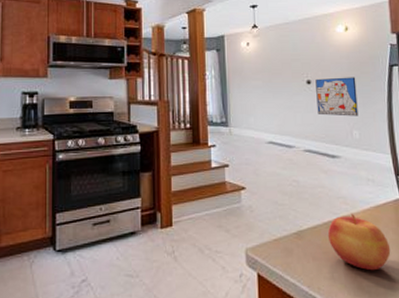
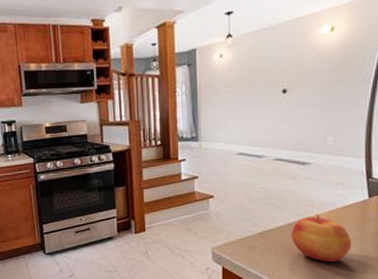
wall art: present [315,77,358,116] -> none [291,82,337,124]

